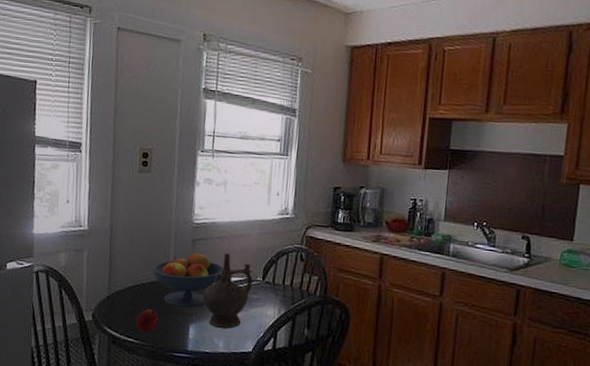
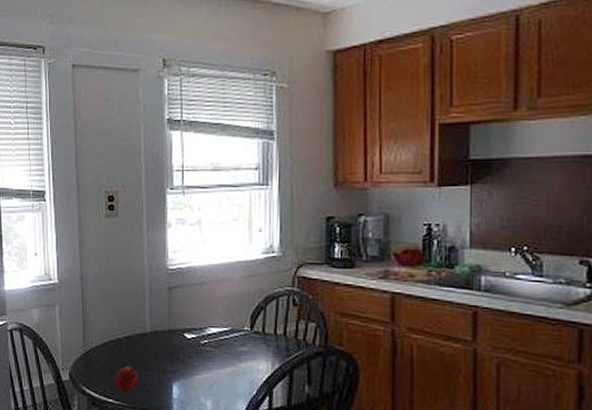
fruit bowl: present [153,251,224,308] -> none [128,300,205,364]
ceremonial vessel: present [202,253,253,329] -> none [185,300,239,387]

